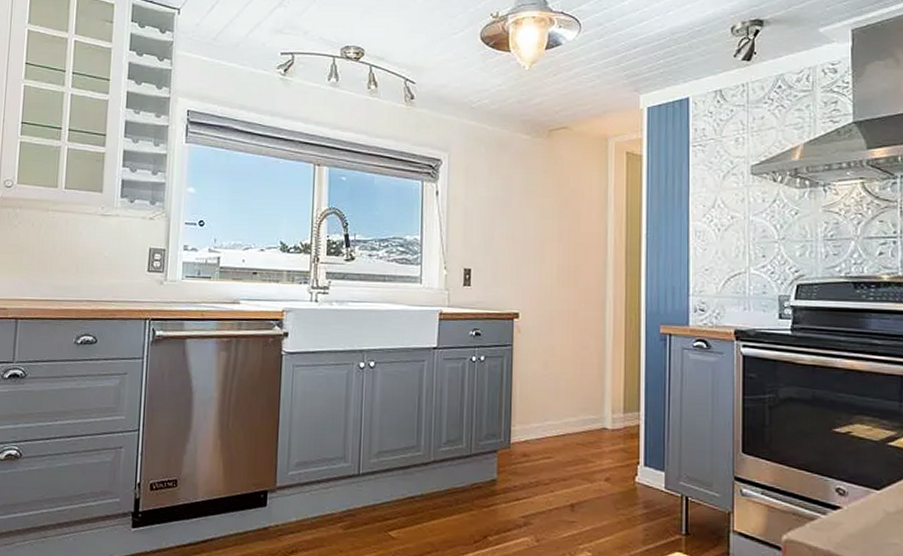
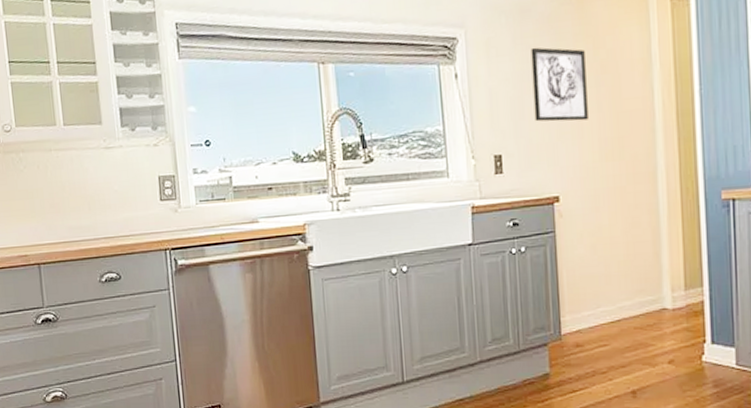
wall art: none [503,177,551,248] -> present [531,47,588,122]

